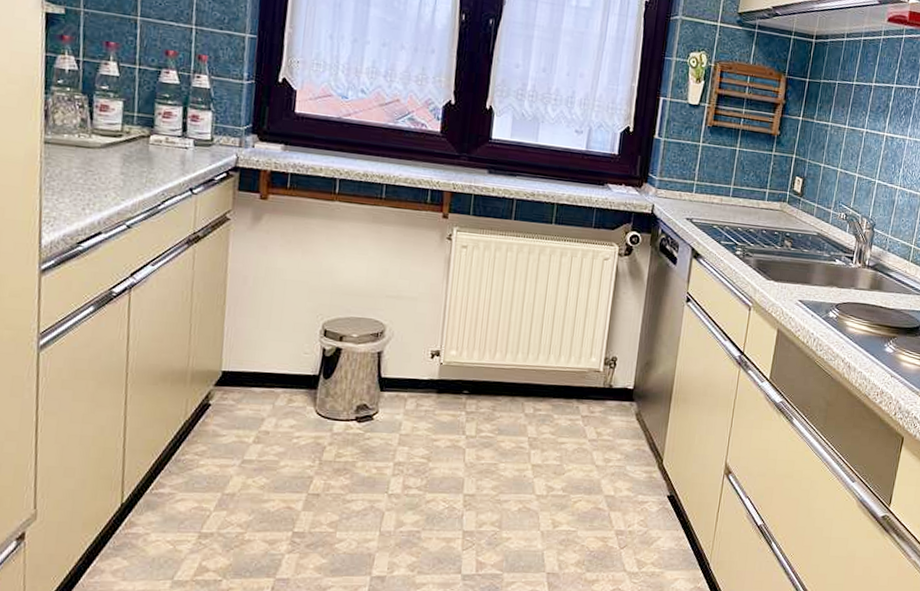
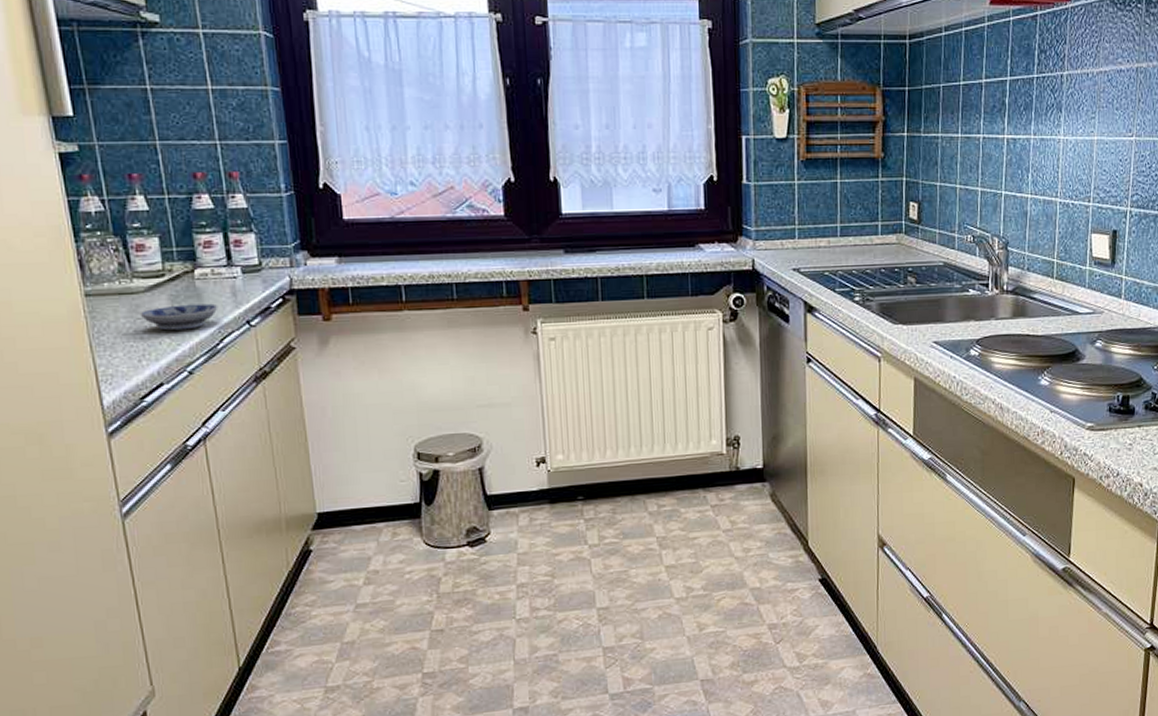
bowl: none [92,163,166,188] -> present [140,303,218,331]

